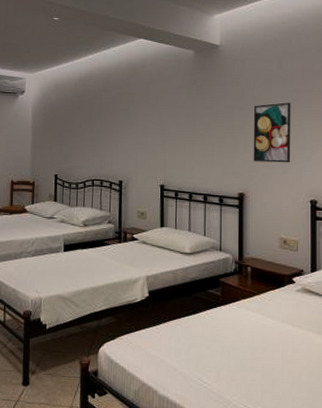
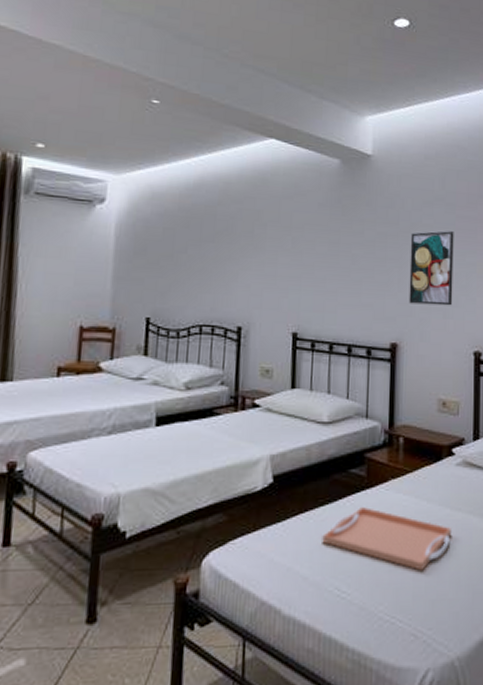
serving tray: none [187,318,293,373] -> present [322,506,451,571]

